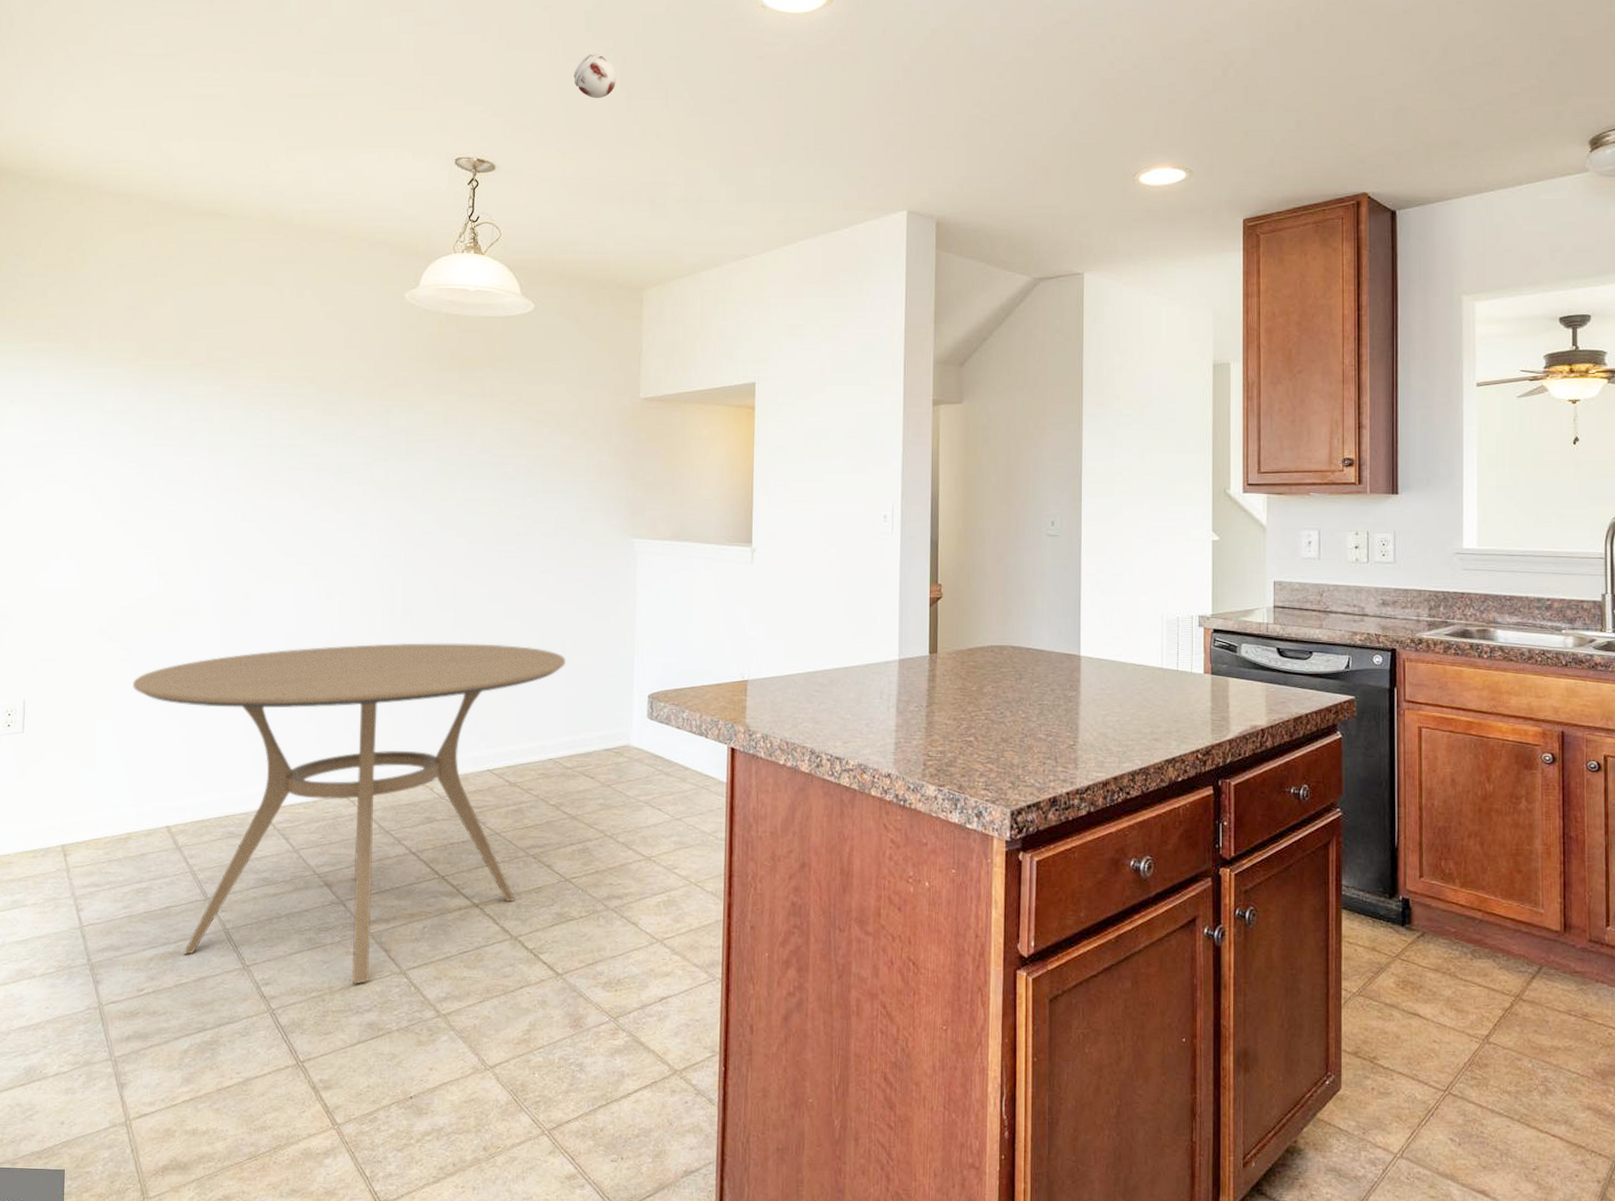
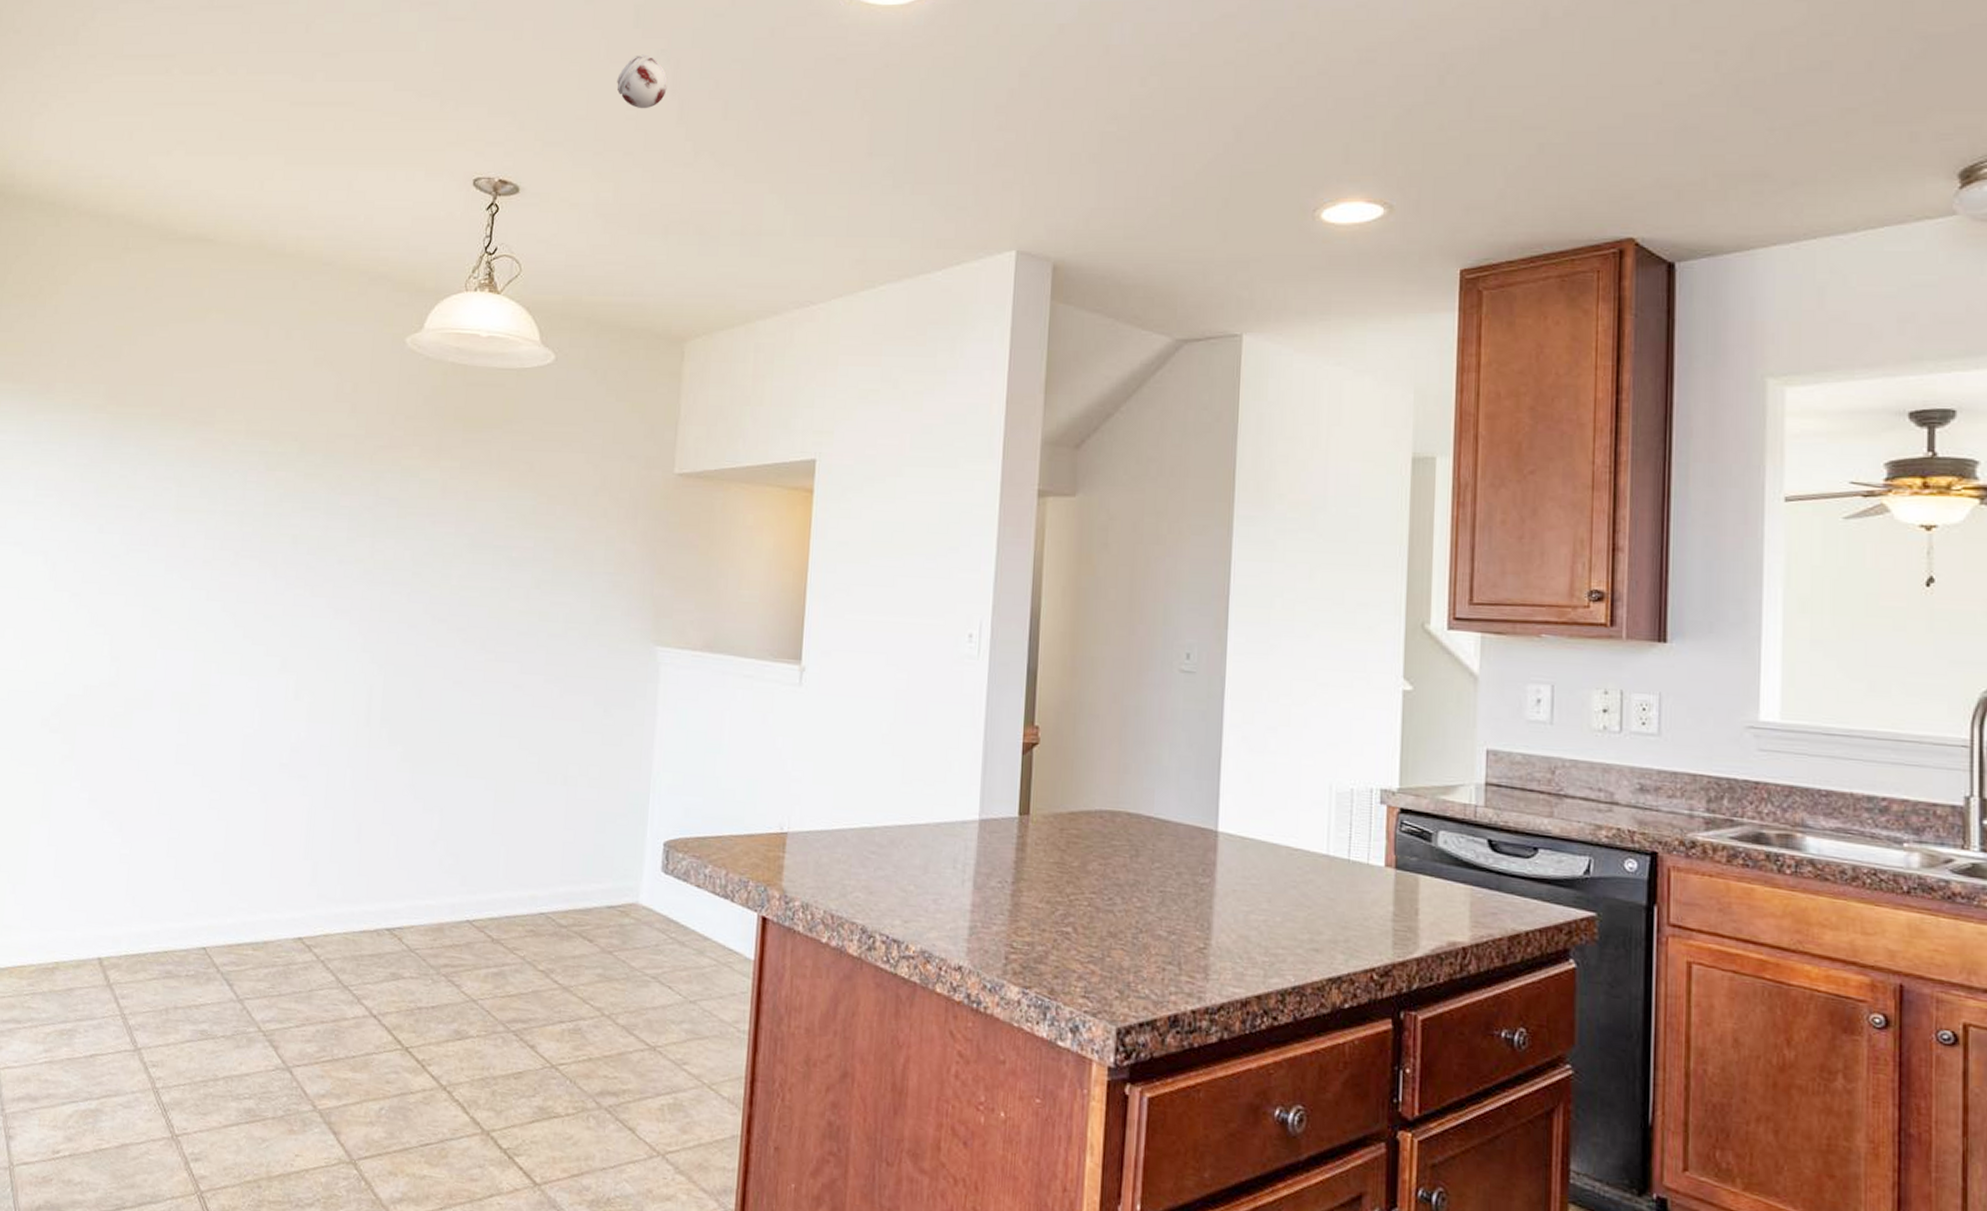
dining table: present [133,643,566,984] -> none [73,755,568,1171]

